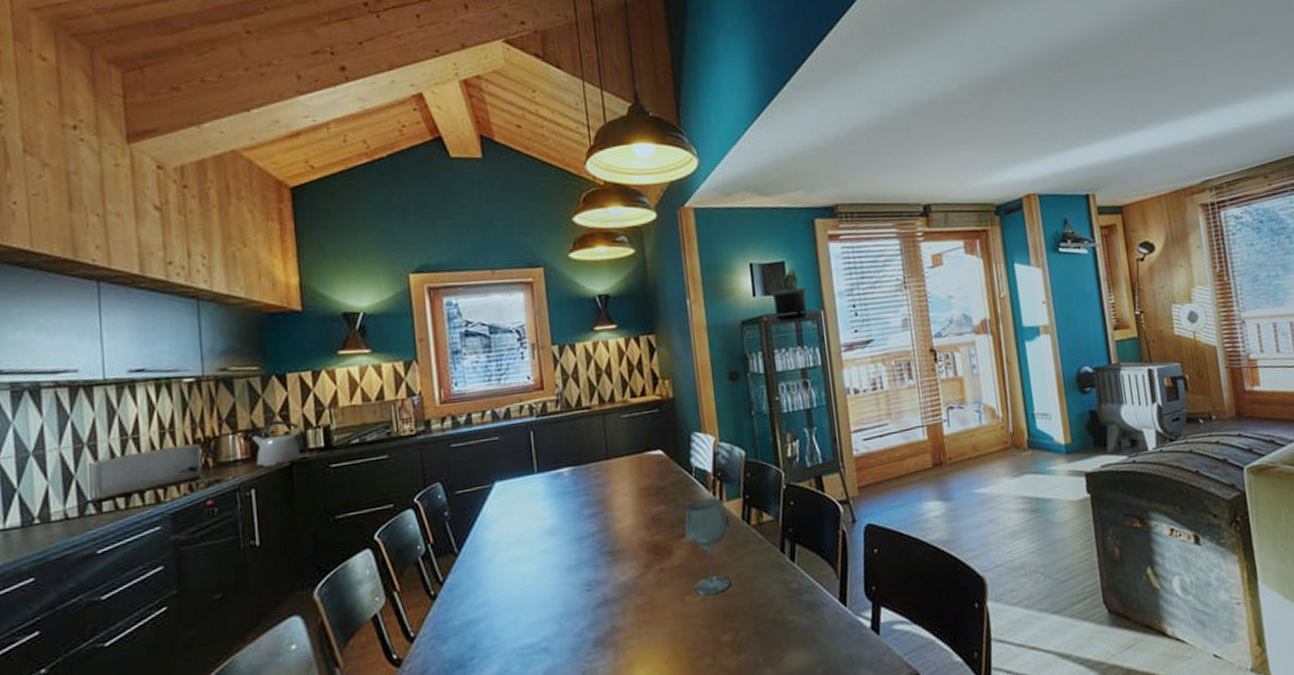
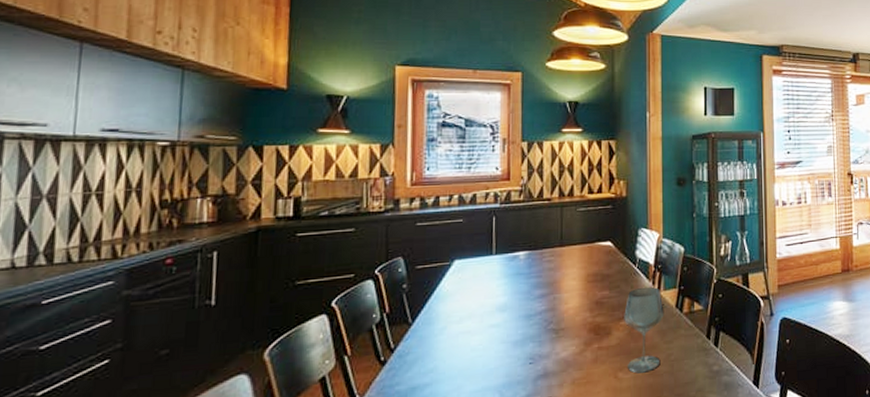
toaster: present [85,443,202,504] -> none [36,204,168,255]
kettle: present [251,420,309,467] -> none [220,188,278,231]
planter: present [767,265,808,321] -> none [719,92,750,139]

